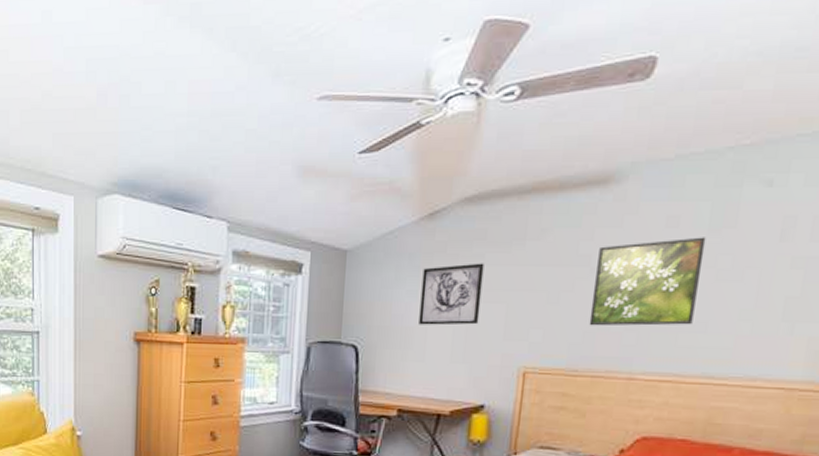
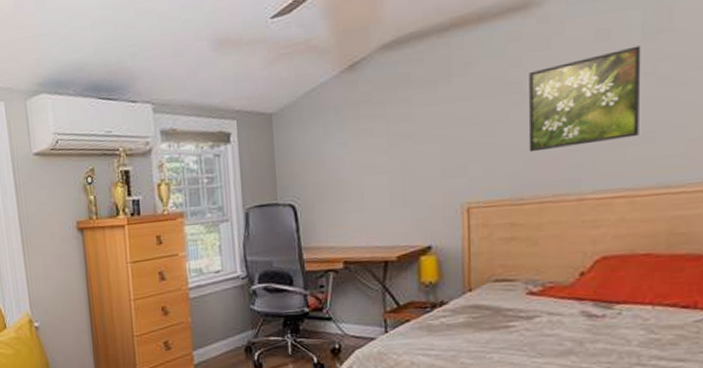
wall art: present [419,263,485,325] -> none [350,105,414,176]

